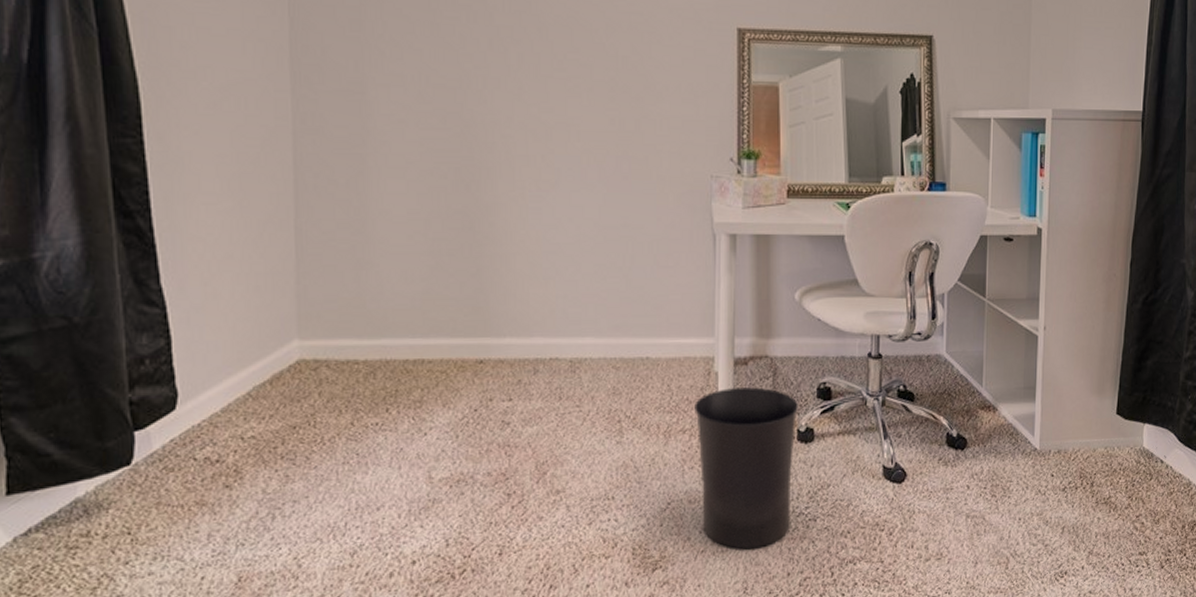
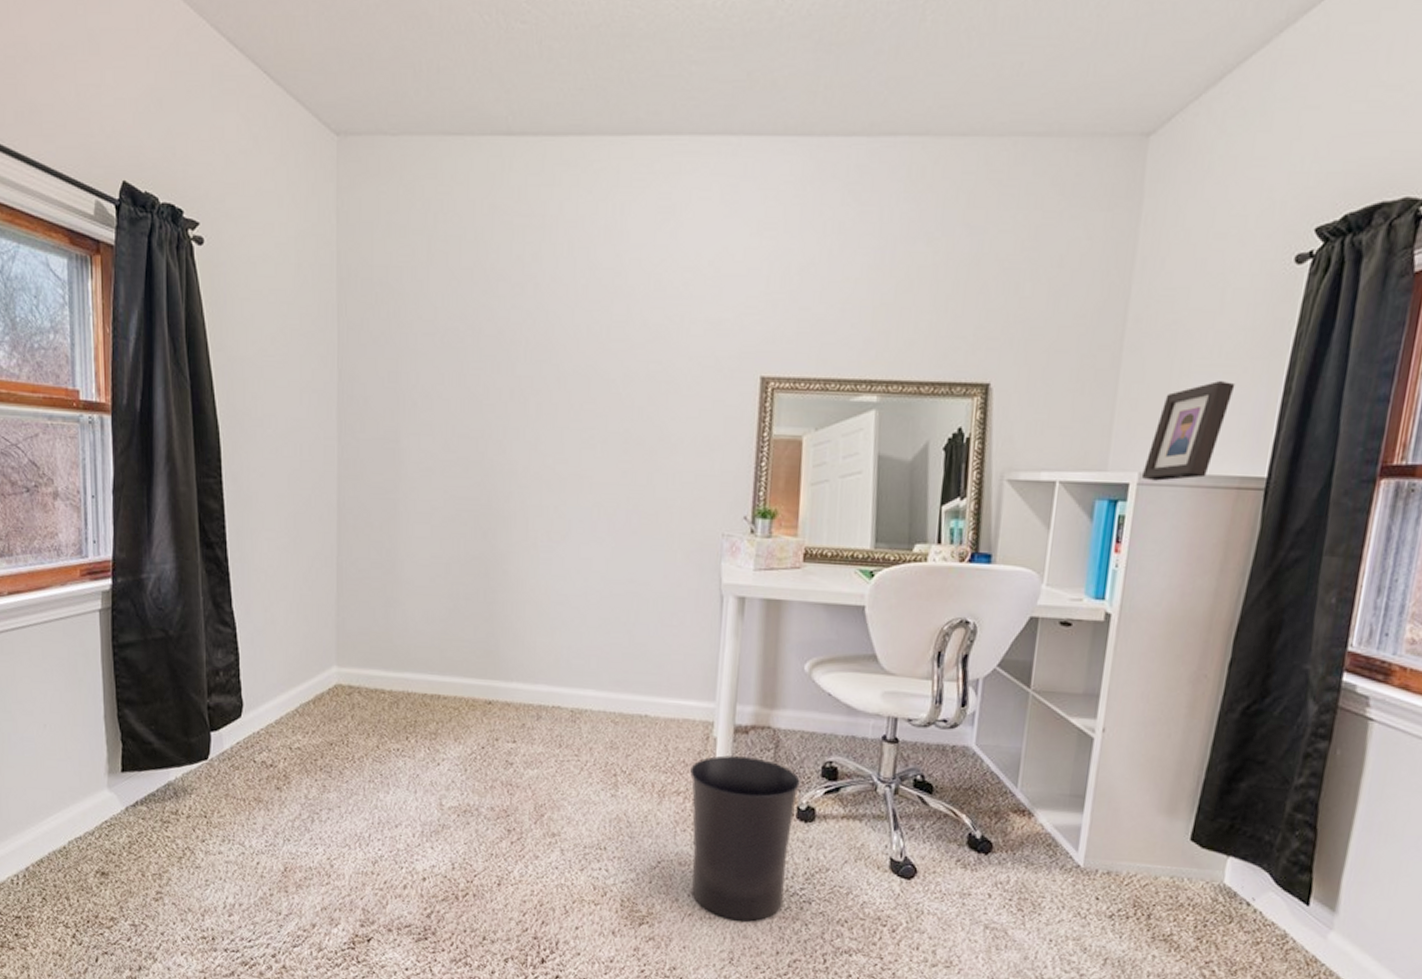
picture frame: none [1054,34,1114,116] -> present [1141,381,1236,481]

